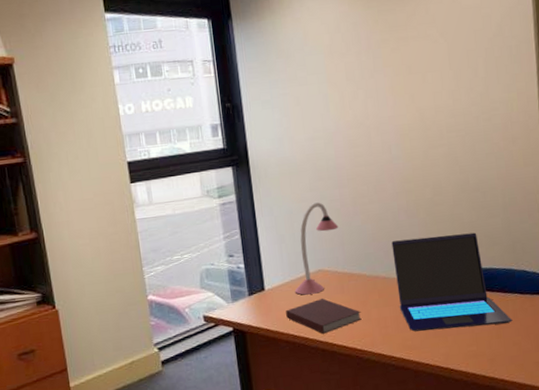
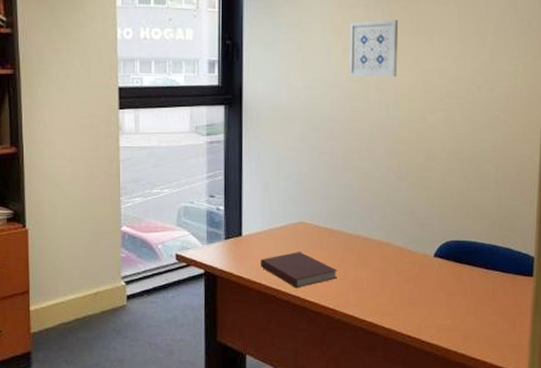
desk lamp: present [294,202,339,295] -> none [272,153,326,246]
wall art: none [344,62,395,124] -> present [349,20,399,78]
laptop: present [391,232,513,332] -> none [377,202,491,300]

